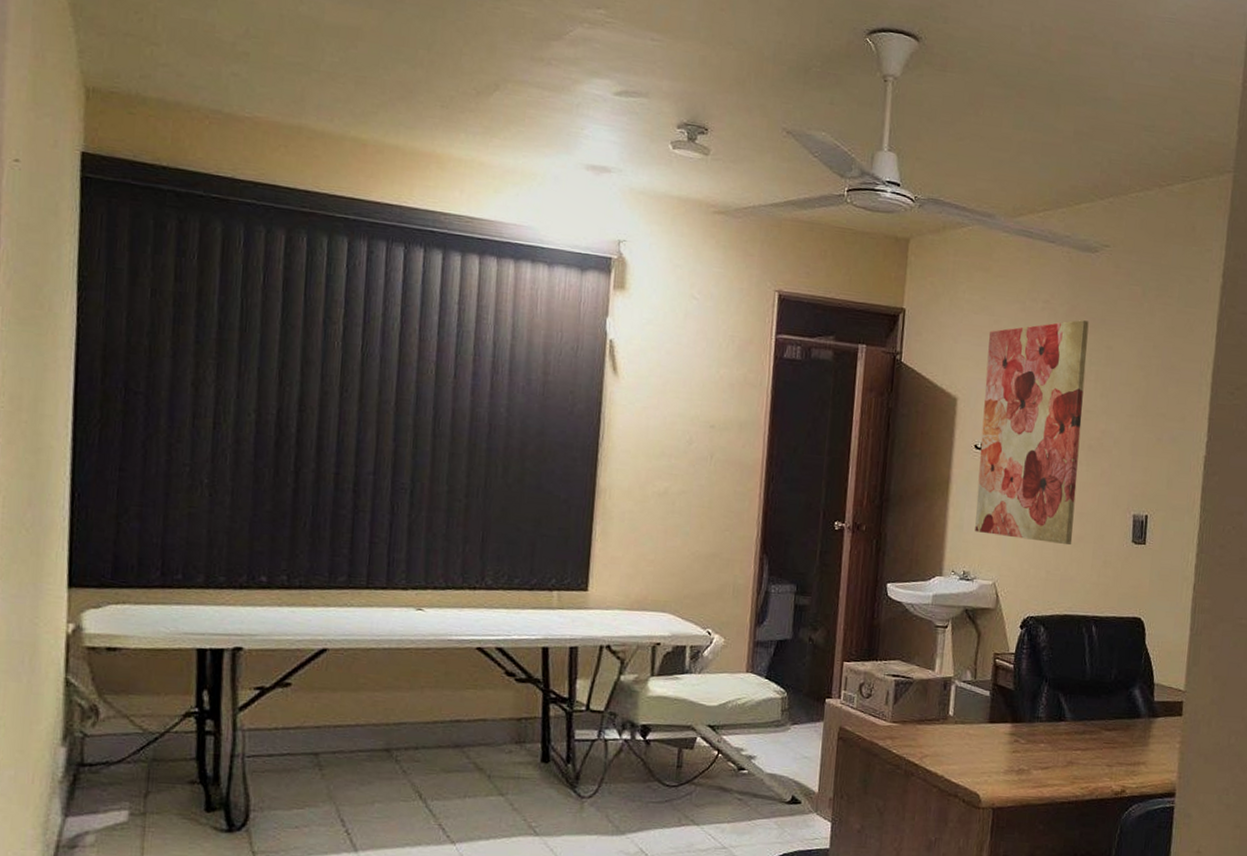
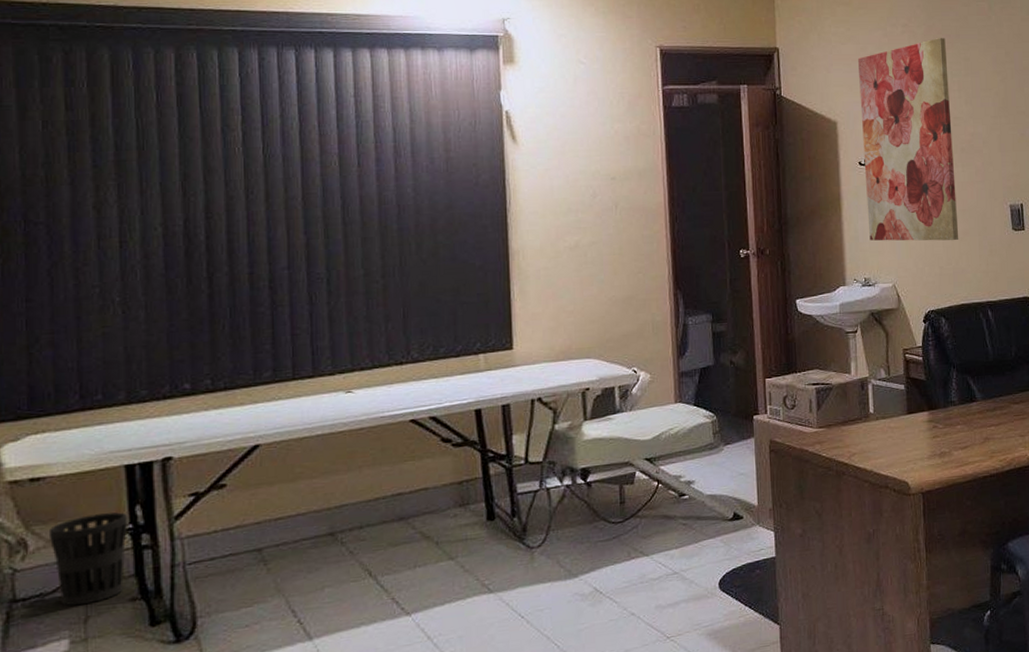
wastebasket: none [119,692,196,780] -> present [48,512,129,606]

